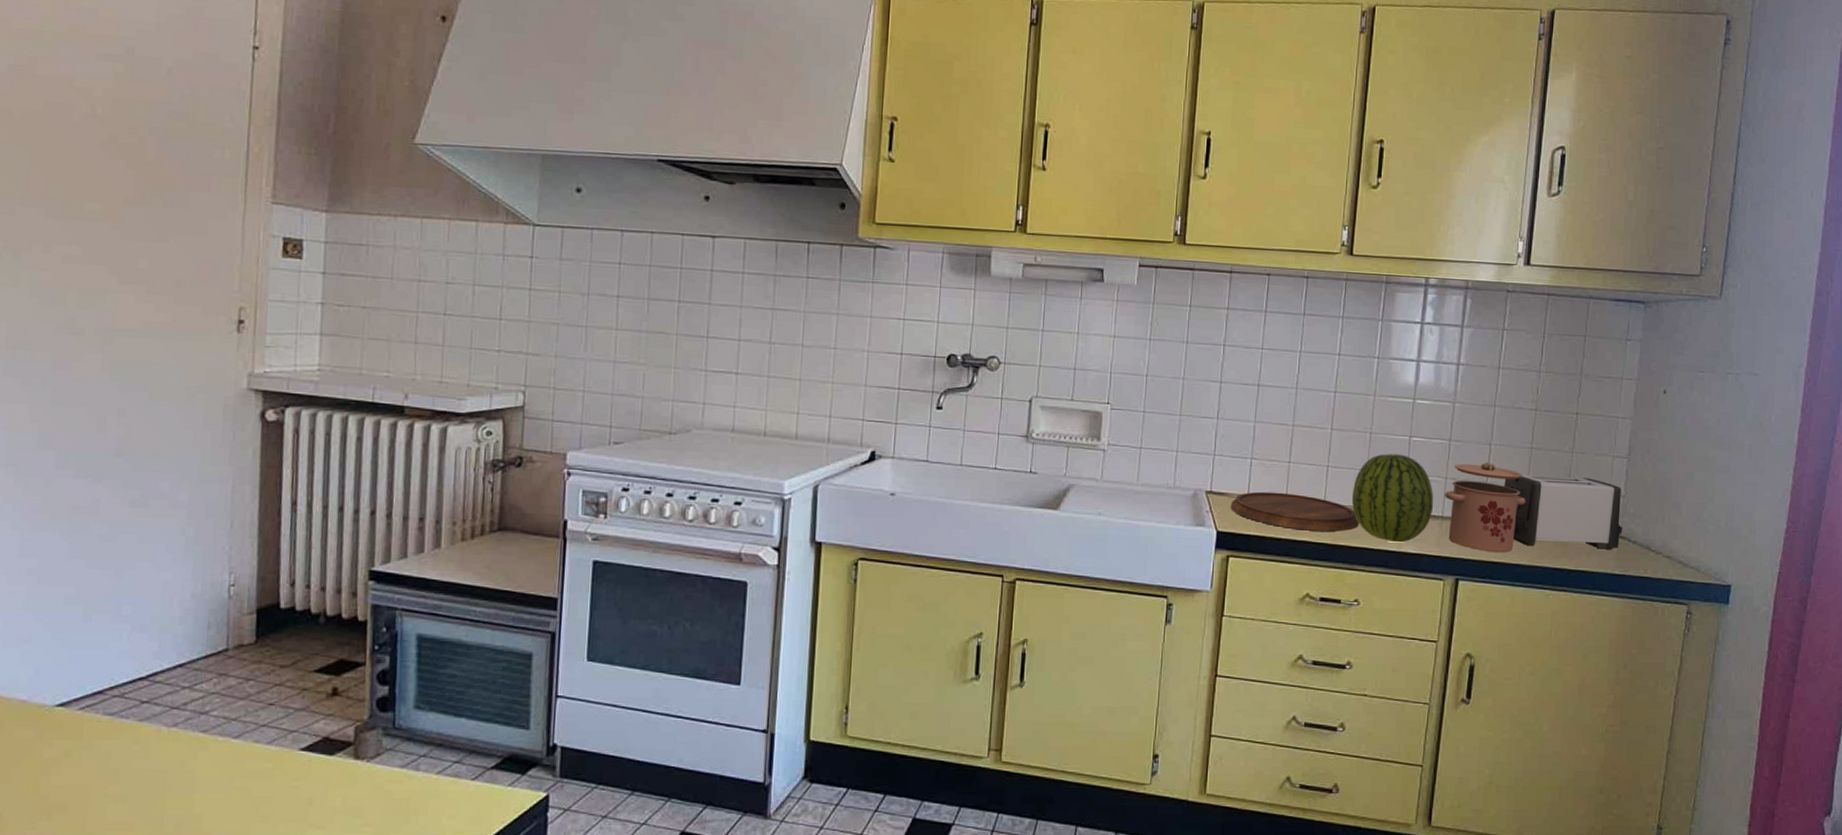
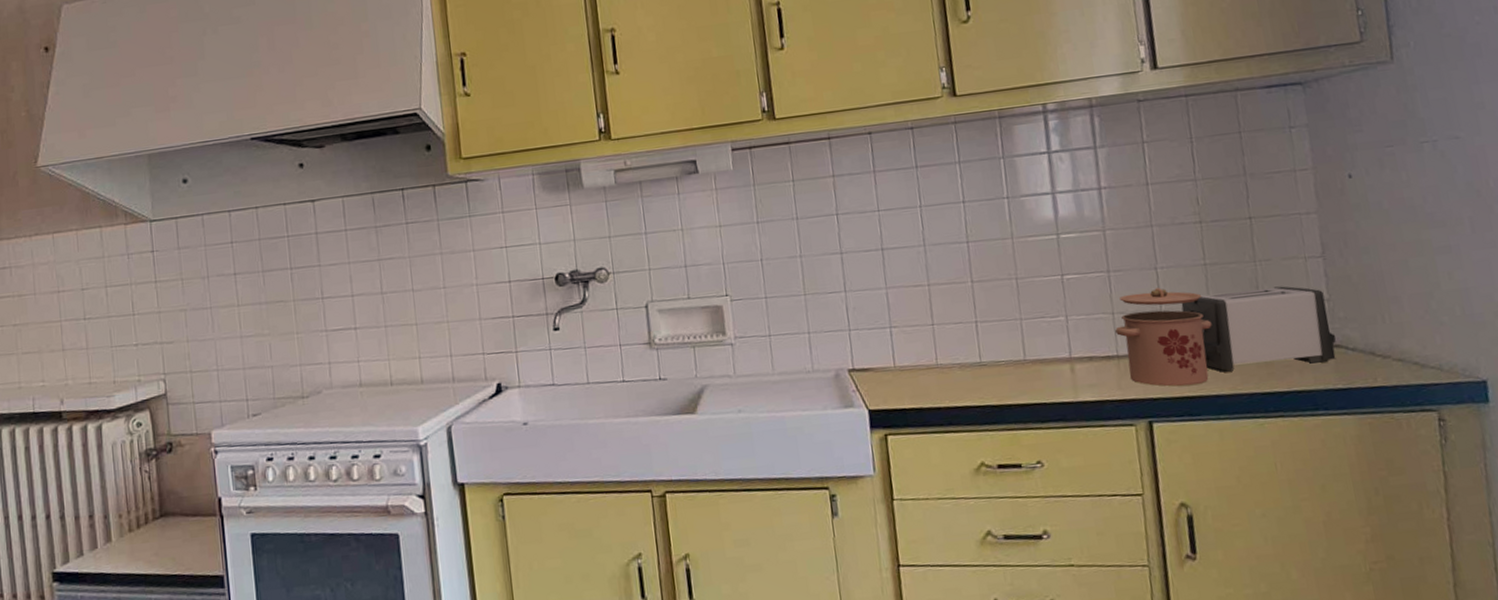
cutting board: present [1230,491,1360,532] -> none [877,357,1026,396]
fruit: present [1351,454,1434,543] -> none [1009,295,1106,393]

